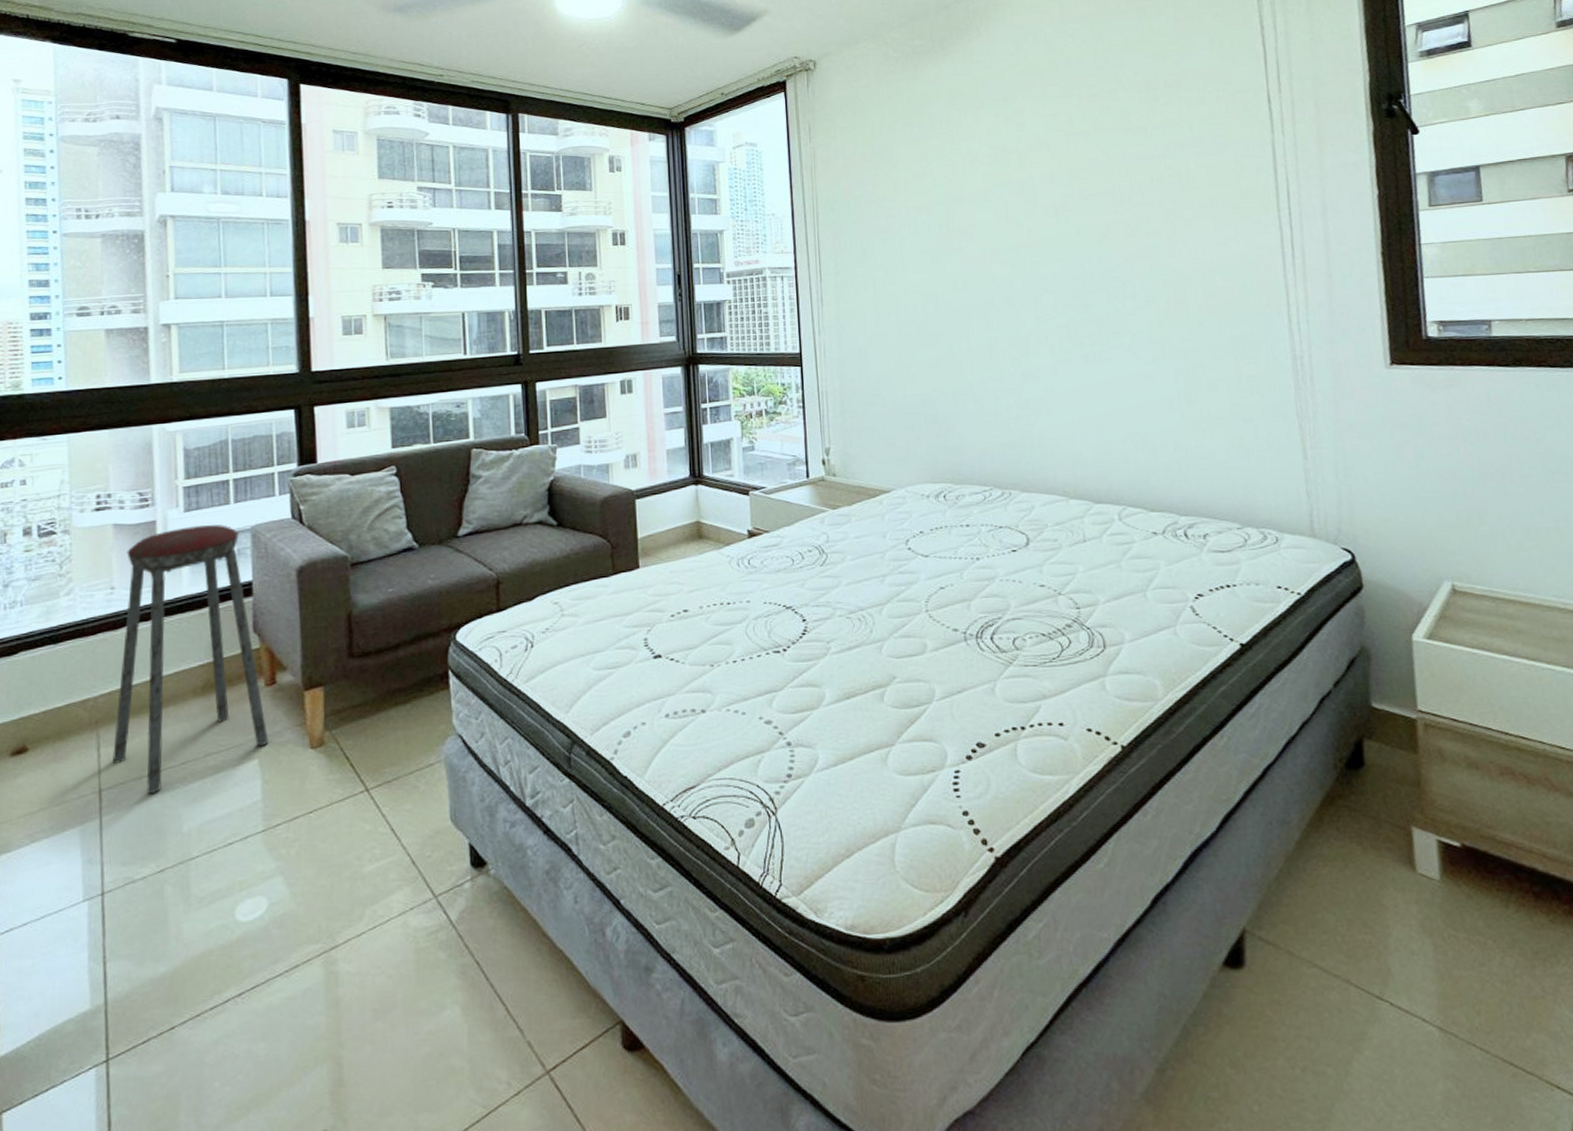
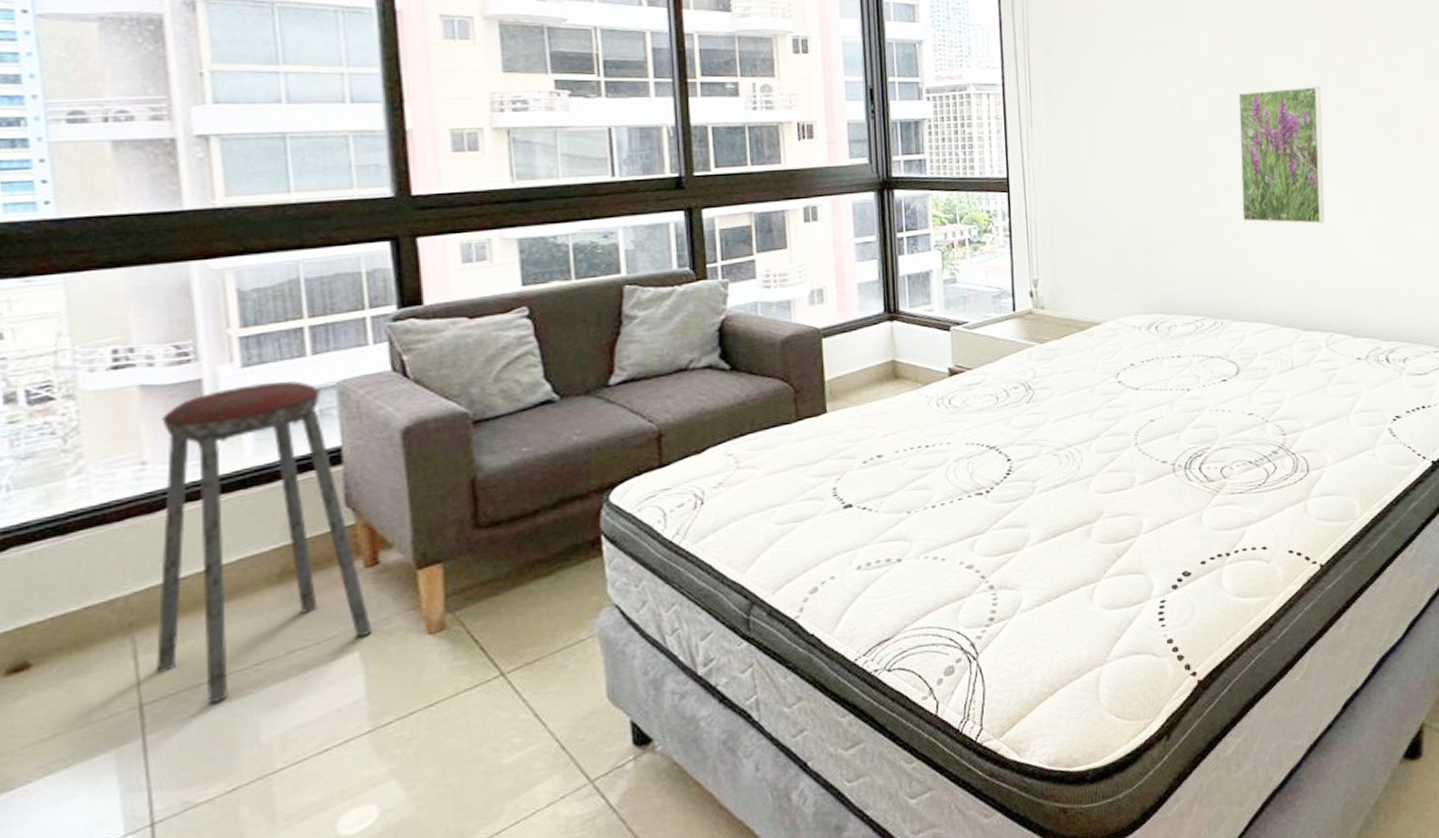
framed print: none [1020,261,1113,396] -> present [1238,86,1325,224]

